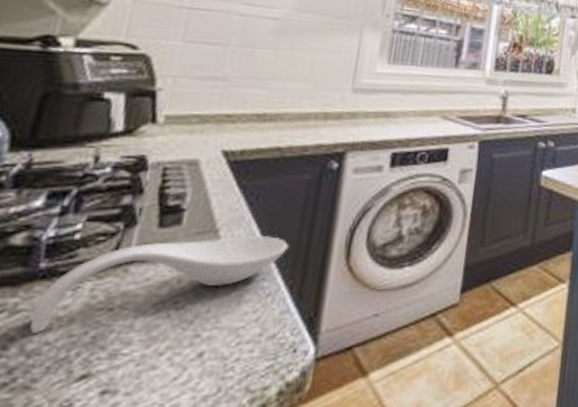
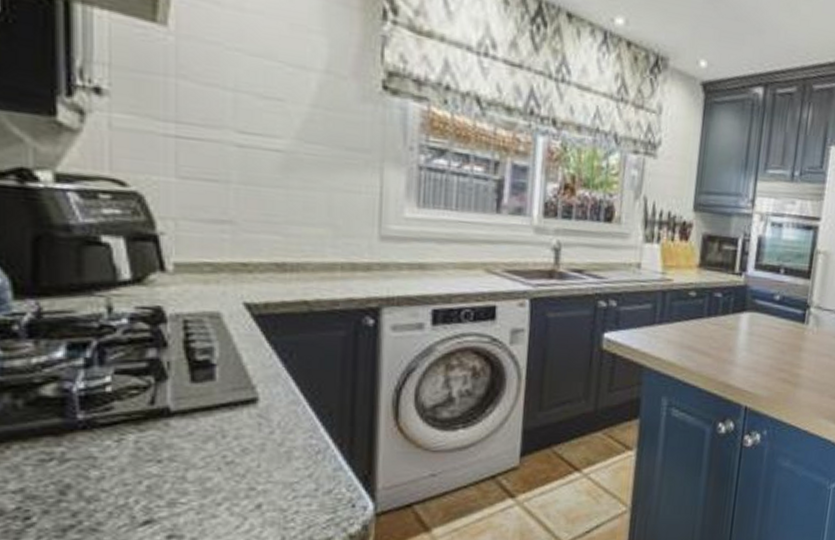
spoon rest: present [29,236,289,335] -> none [81,393,333,482]

